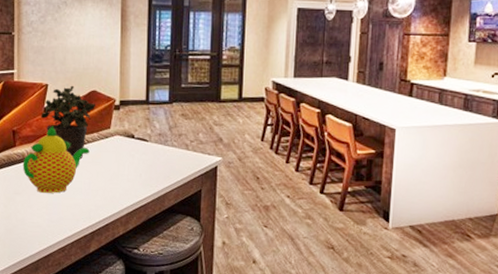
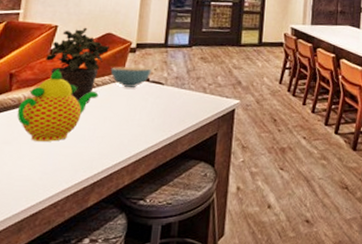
cereal bowl: none [98,123,136,144] -> present [110,66,152,87]

